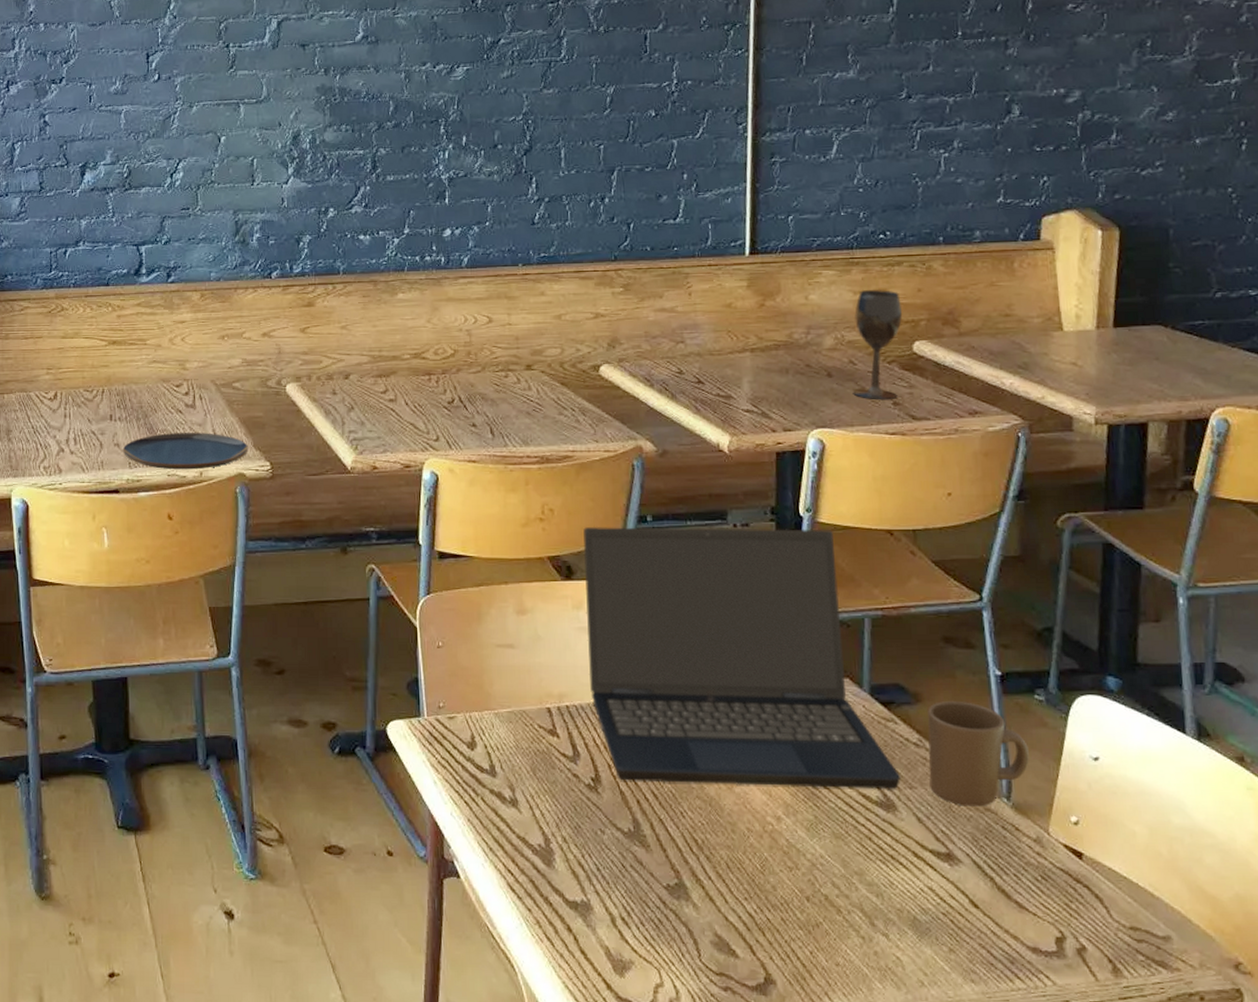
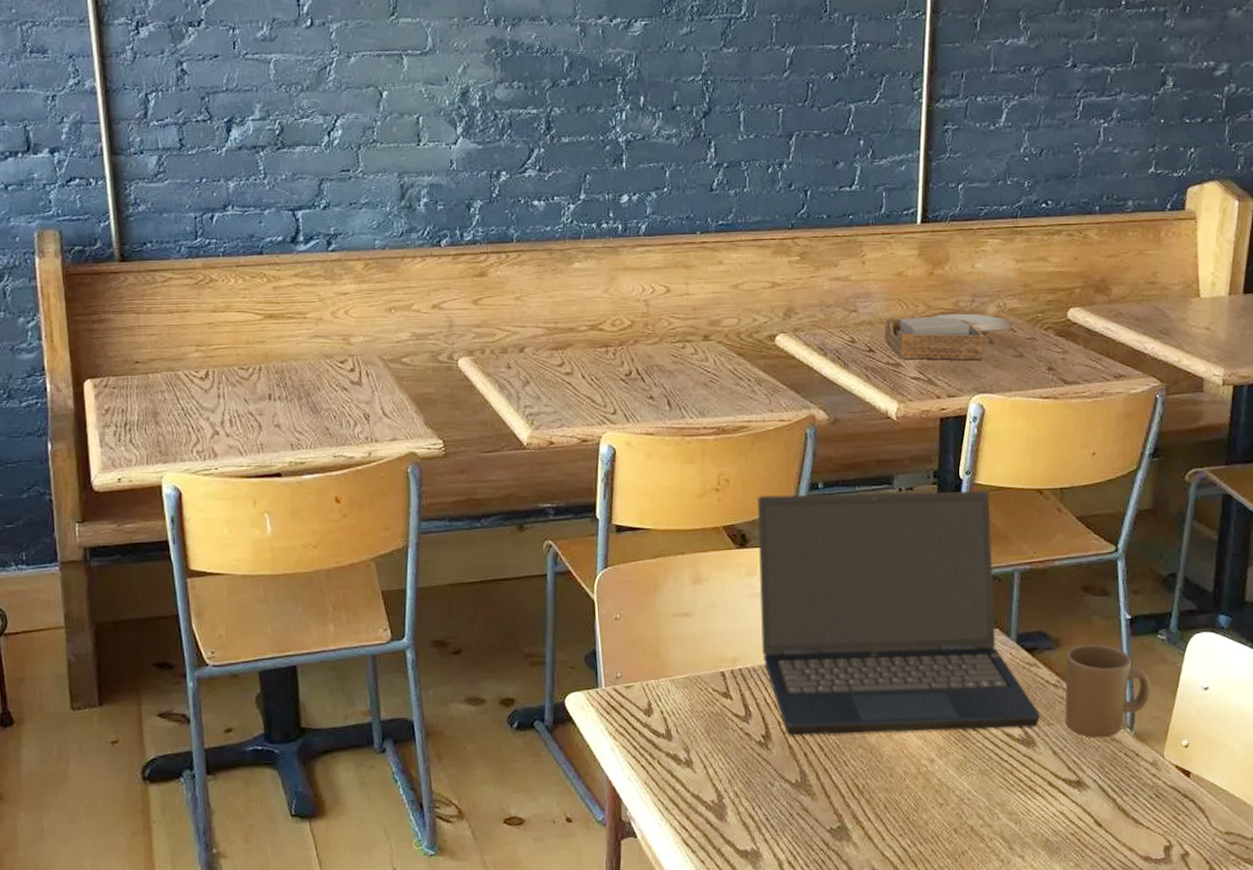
plate: present [122,433,249,470] -> none [283,411,420,451]
napkin holder: none [713,348,823,394] -> present [883,316,985,361]
plate: none [763,345,853,367] -> present [931,313,1013,334]
wine glass: present [853,290,903,400] -> none [1012,258,1060,366]

